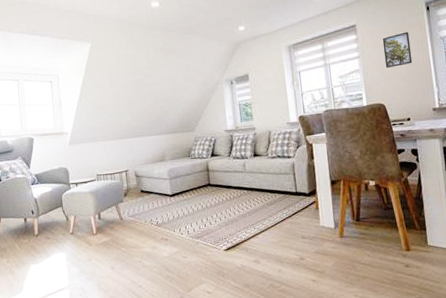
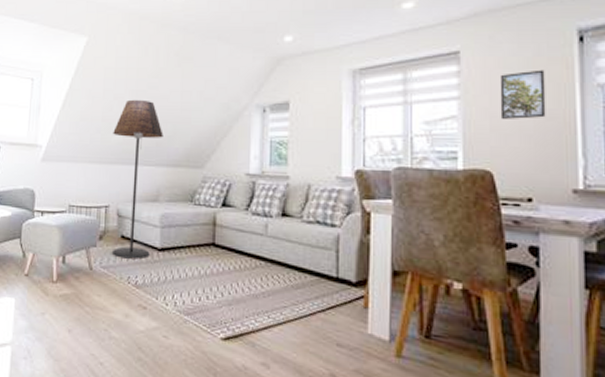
floor lamp: none [122,86,164,207] -> present [113,99,163,259]

